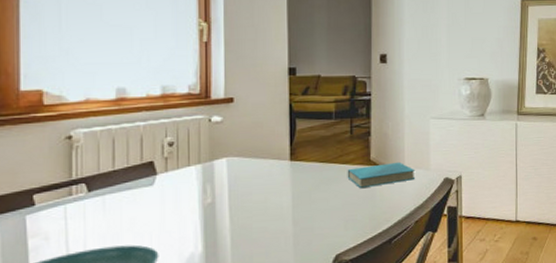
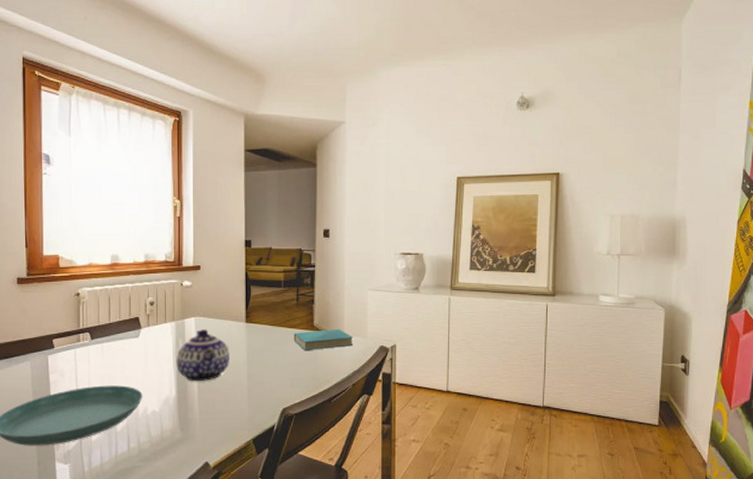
teapot: none [203,171,271,233] -> present [176,329,229,382]

